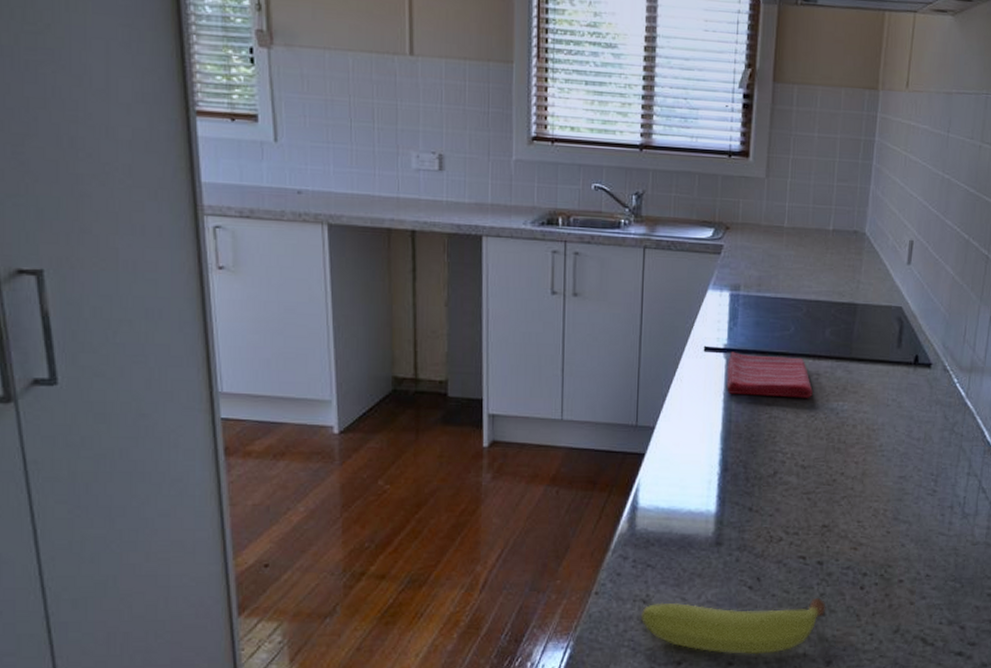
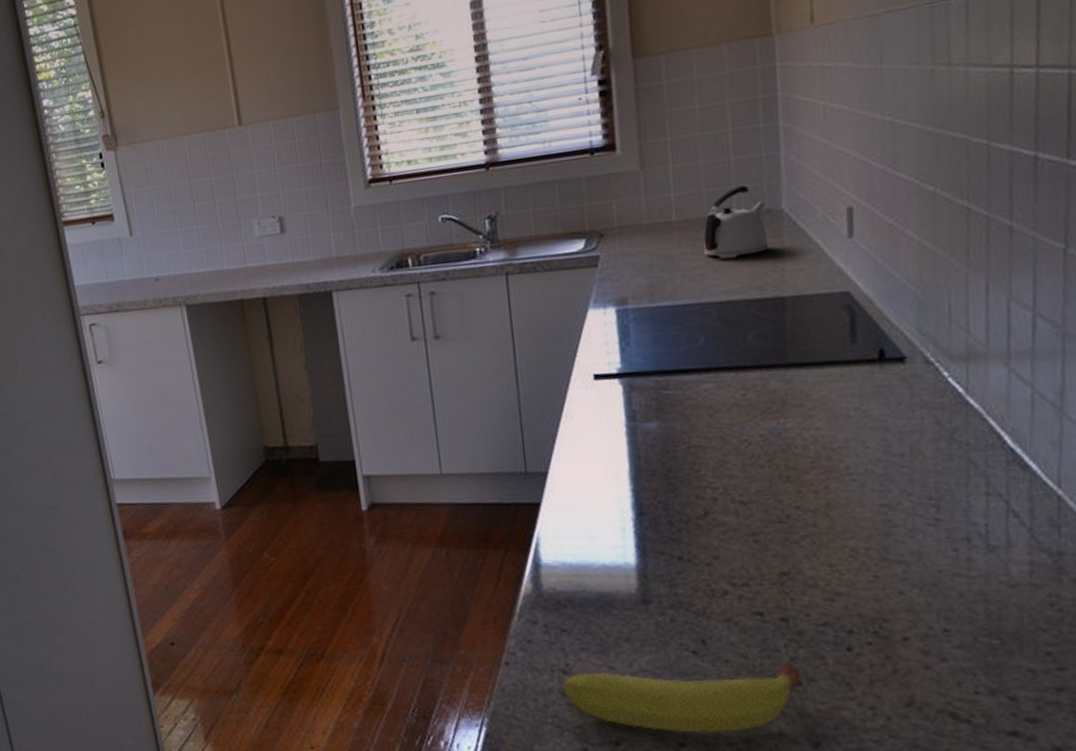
dish towel: present [727,352,813,398] -> none [625,372,741,425]
kettle: none [803,207,855,266] -> present [703,185,769,259]

